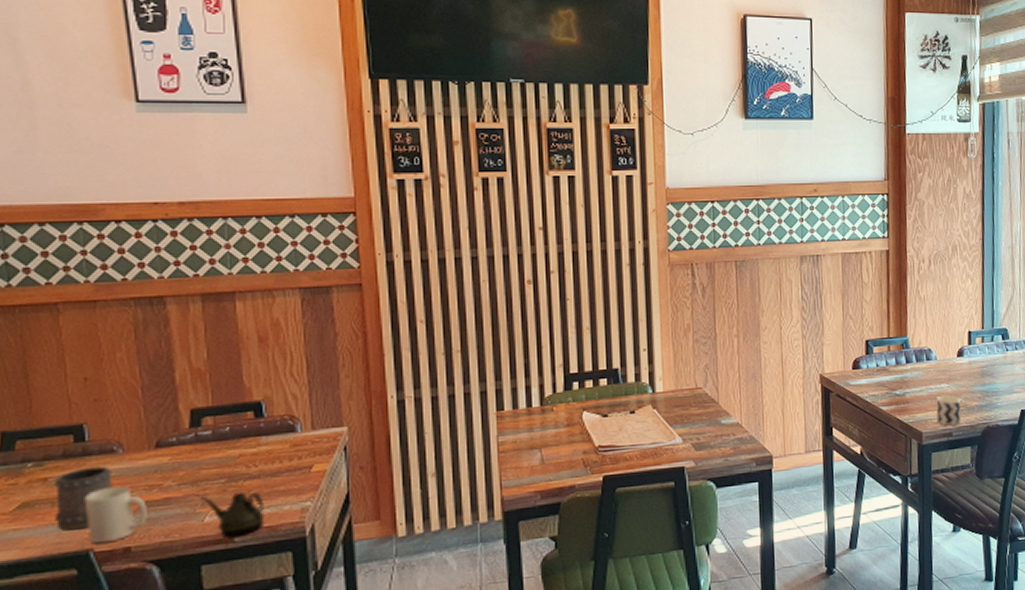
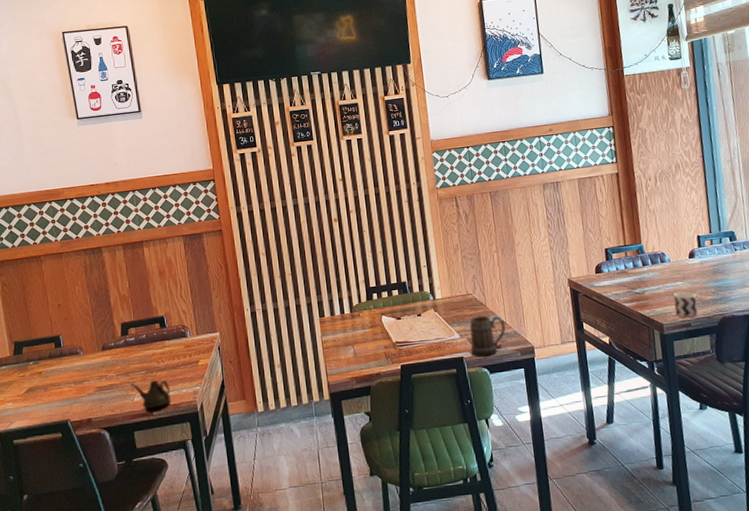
beer mug: present [53,466,113,531] -> none [45,363,79,407]
cup: present [84,486,147,544] -> none [63,377,100,416]
beer mug: none [694,414,741,468] -> present [469,315,506,358]

